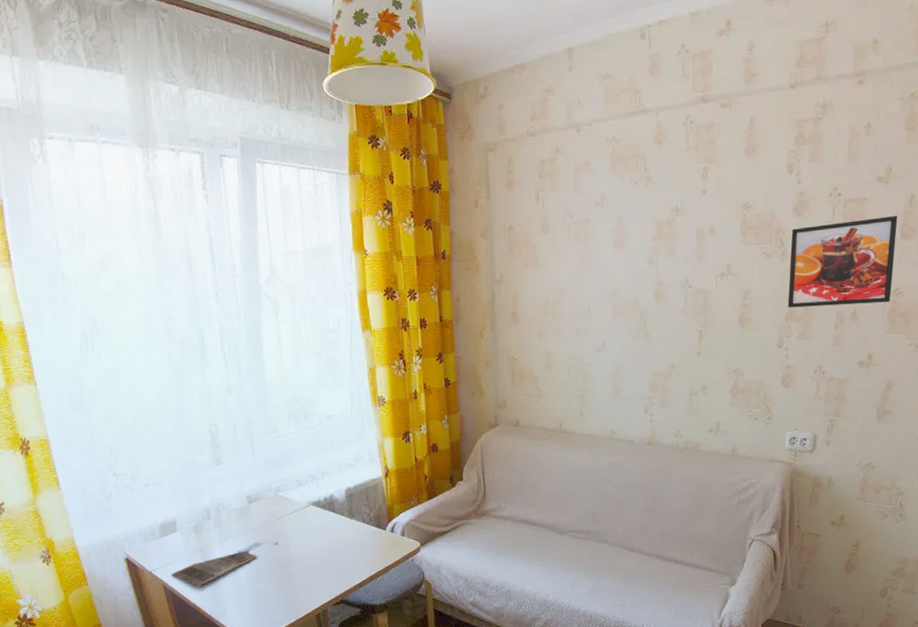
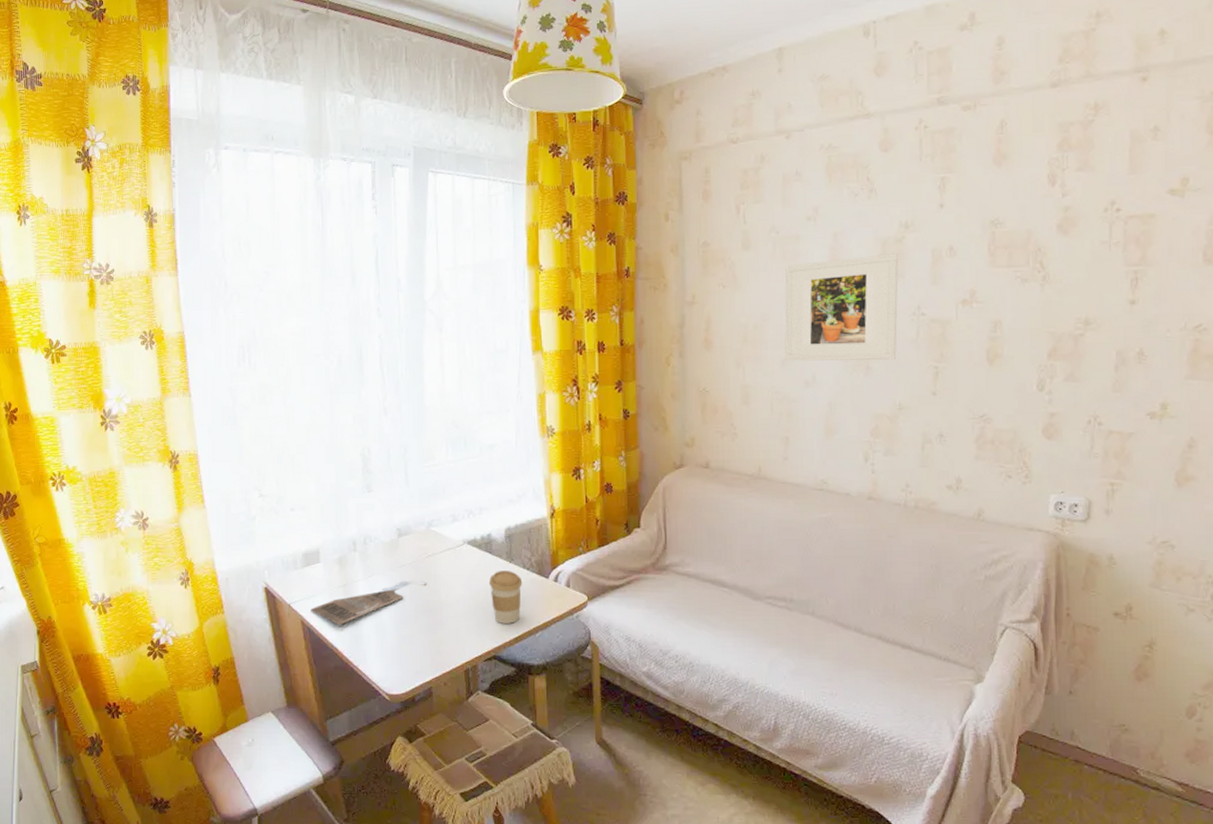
coffee cup: none [333,526,363,572] -> present [488,571,523,624]
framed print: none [578,234,671,331] -> present [784,253,899,361]
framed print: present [788,215,898,308] -> none [1050,235,1199,344]

